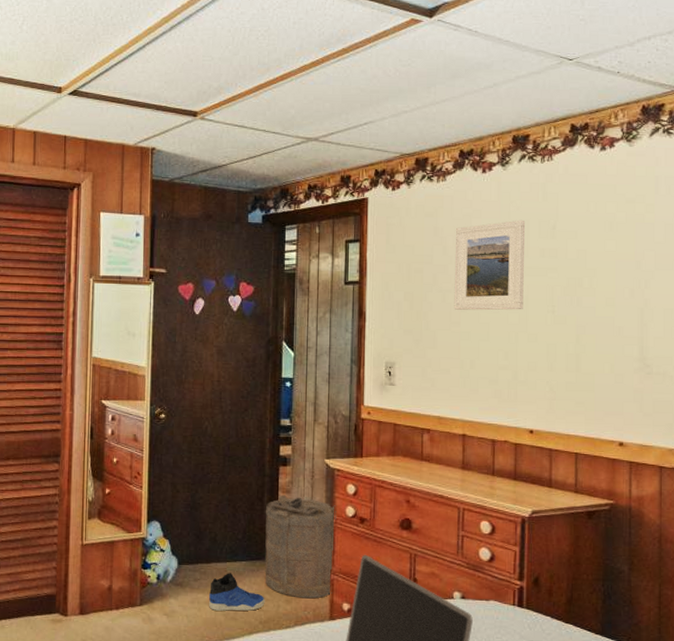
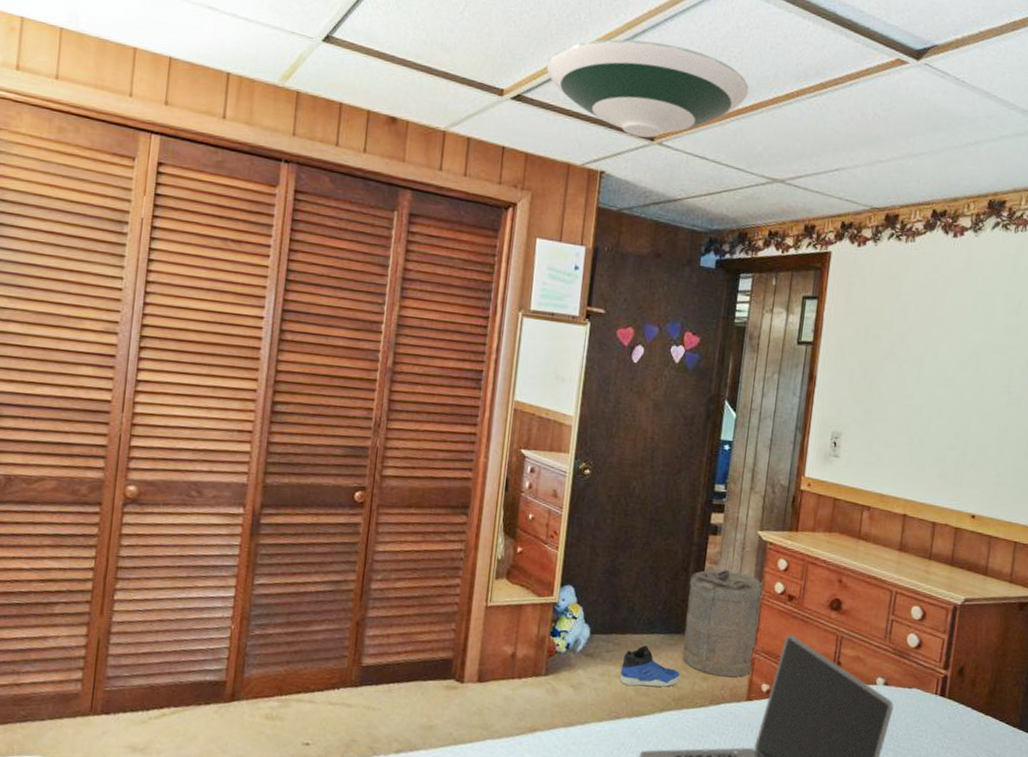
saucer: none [97,30,278,114] -> present [546,39,749,138]
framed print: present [454,219,526,310] -> none [908,291,992,388]

